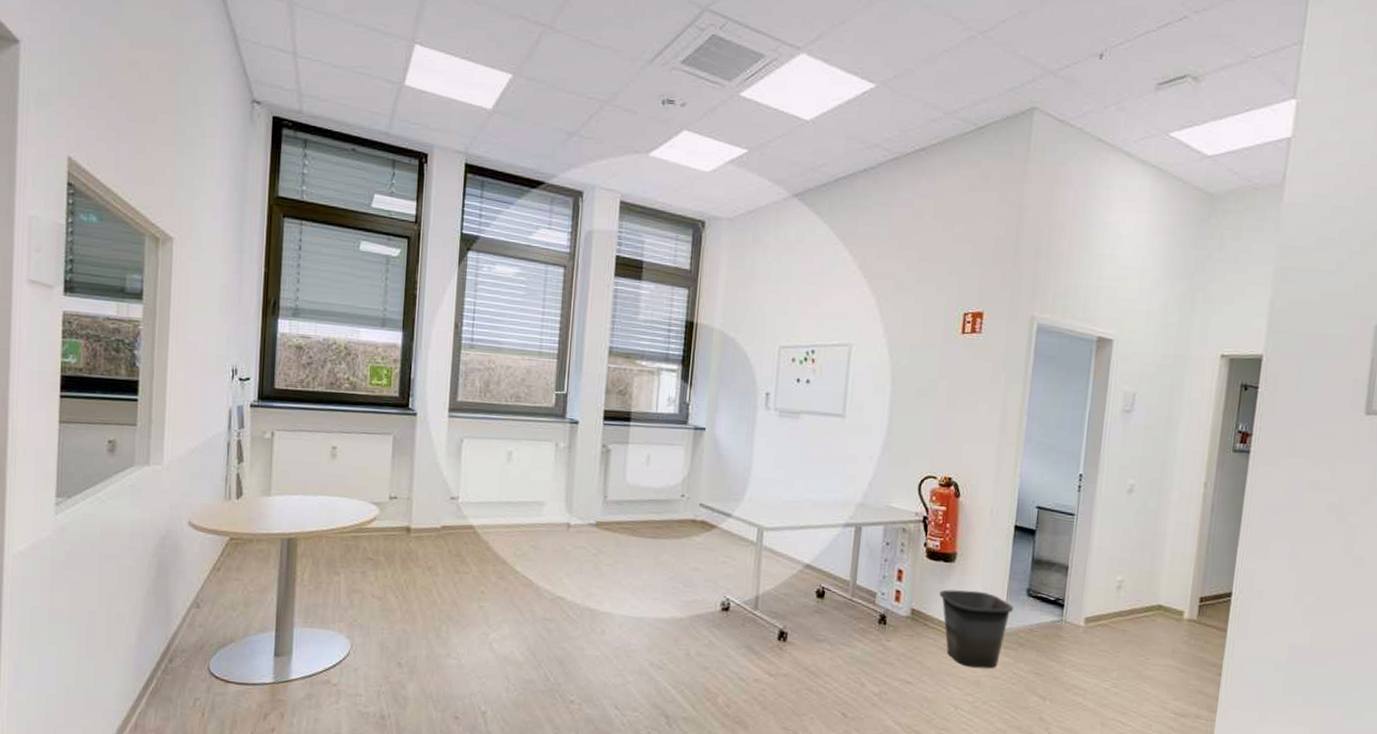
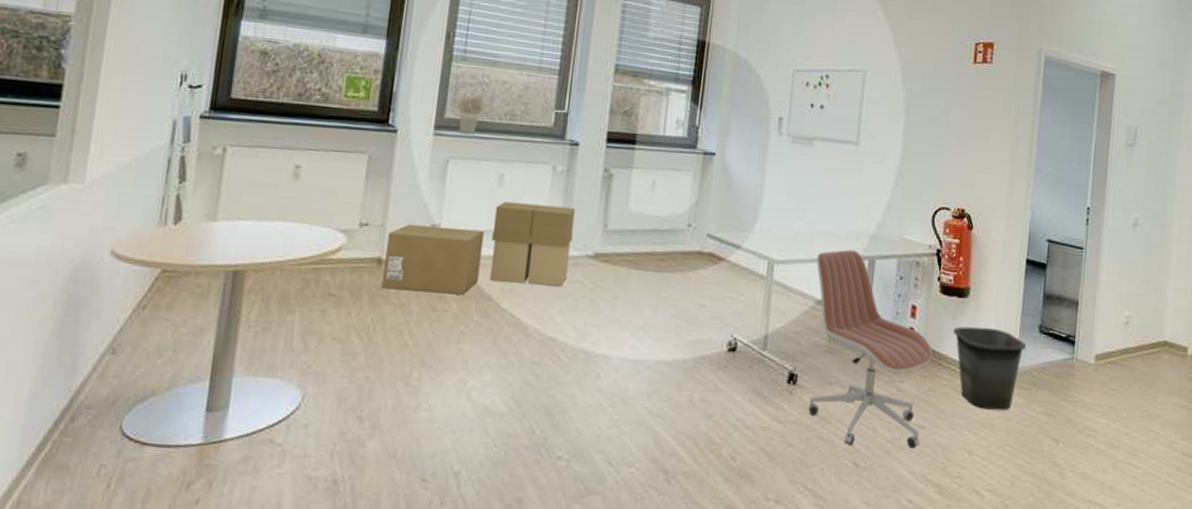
box: none [411,497,497,559] -> present [381,224,484,295]
potted plant: none [460,379,501,417] -> present [448,94,494,135]
cardboard boxes: none [504,476,578,552] -> present [490,201,576,286]
office chair: none [798,517,920,702] -> present [808,249,933,449]

